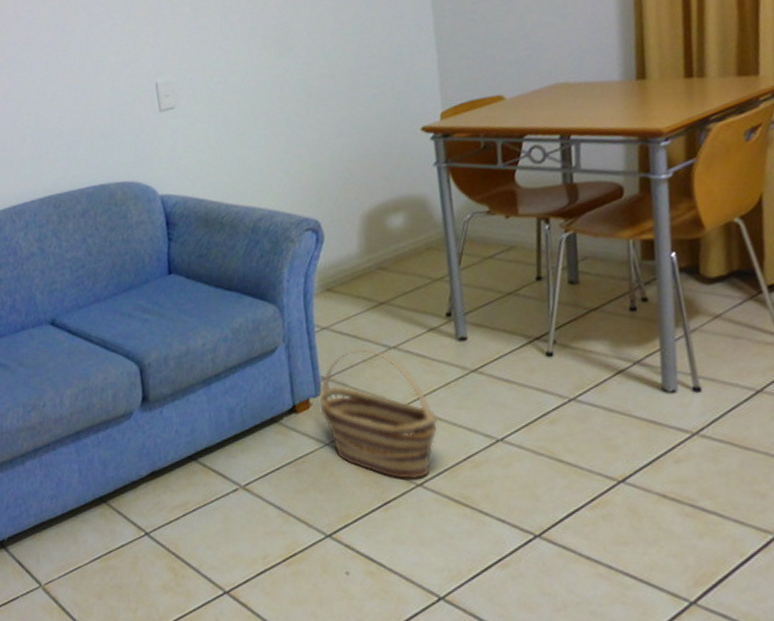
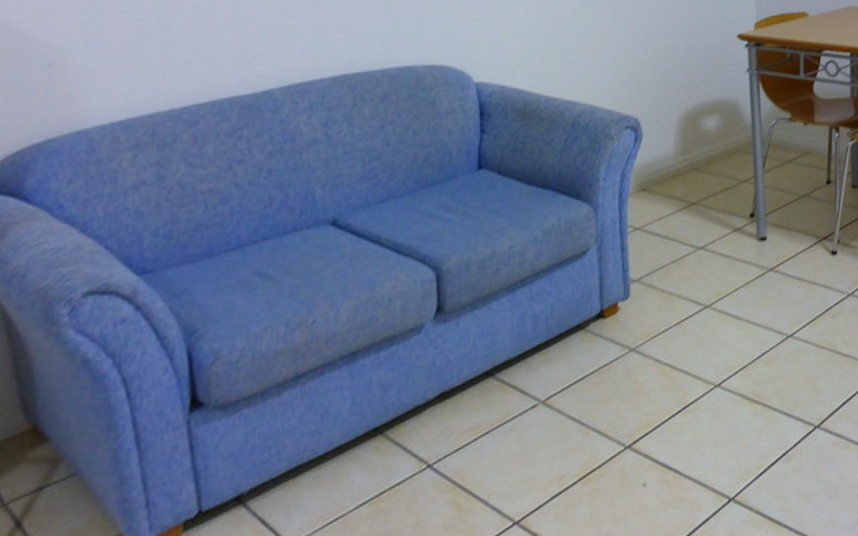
basket: present [318,348,438,481] -> none [627,249,737,382]

